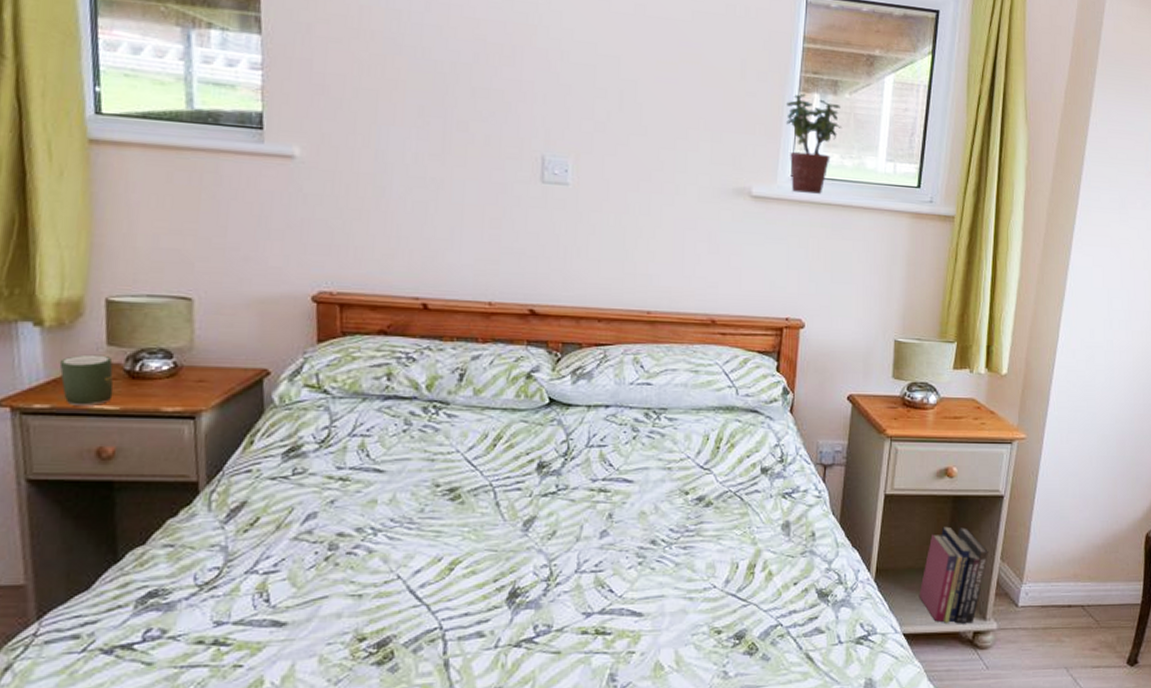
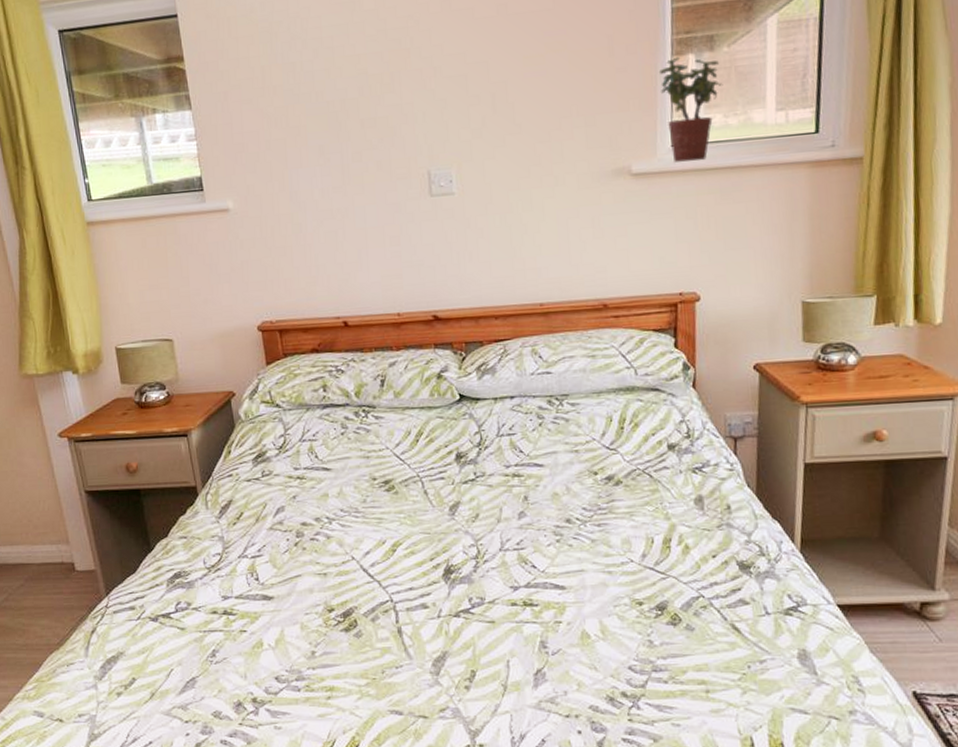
mug: present [59,354,114,407] -> none [92,391,130,433]
books: present [918,526,988,624] -> none [852,493,933,595]

